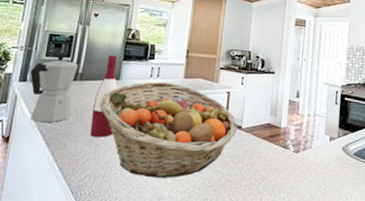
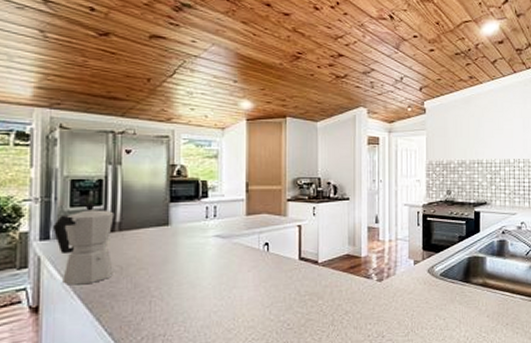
wine bottle: present [90,55,118,137] -> none [139,198,169,293]
fruit basket: present [99,81,238,179] -> none [147,222,313,330]

